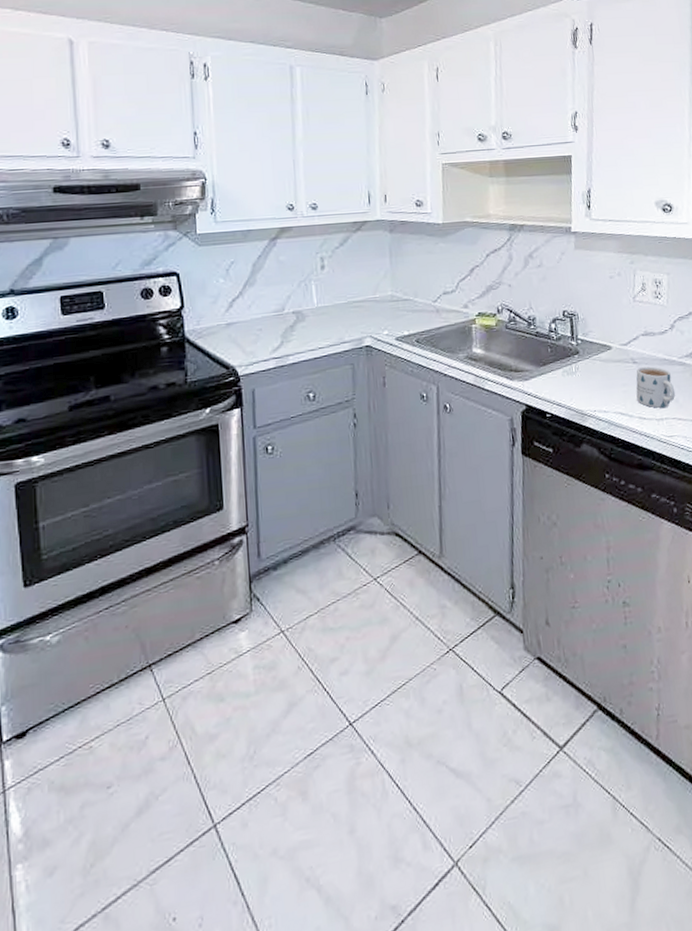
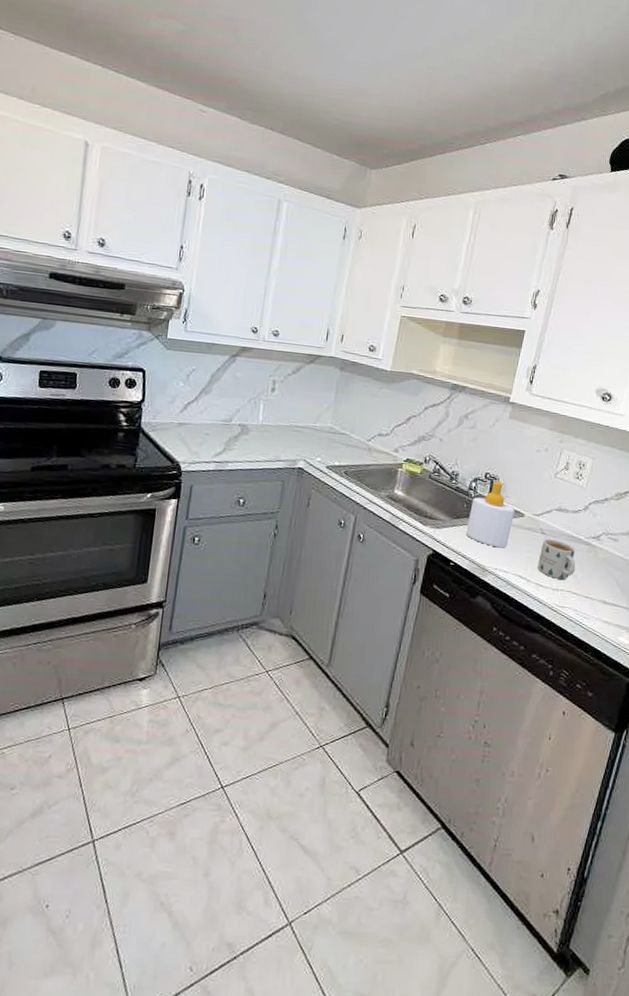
soap bottle: none [555,317,602,388] -> present [466,481,515,548]

